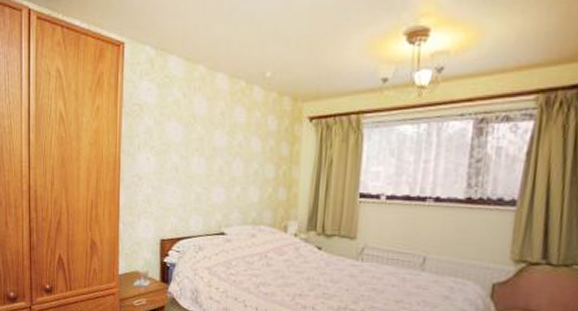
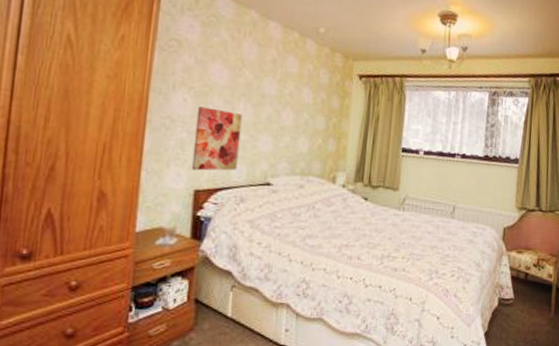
wall art: none [157,164,197,222] -> present [191,106,243,171]

